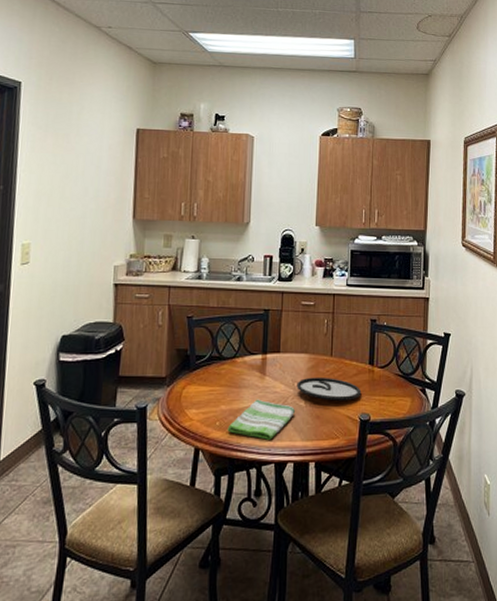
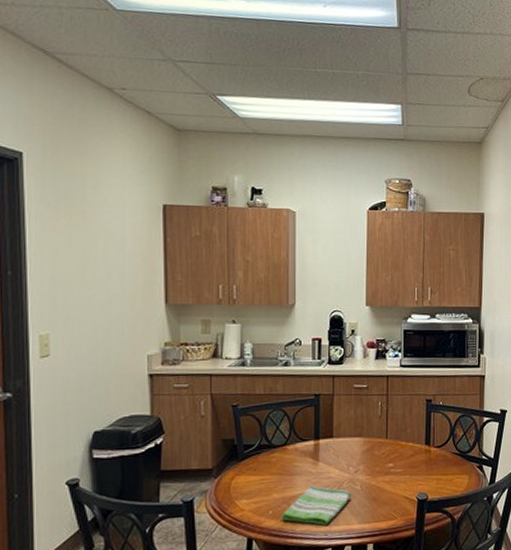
plate: present [297,377,362,401] -> none [352,459,419,483]

